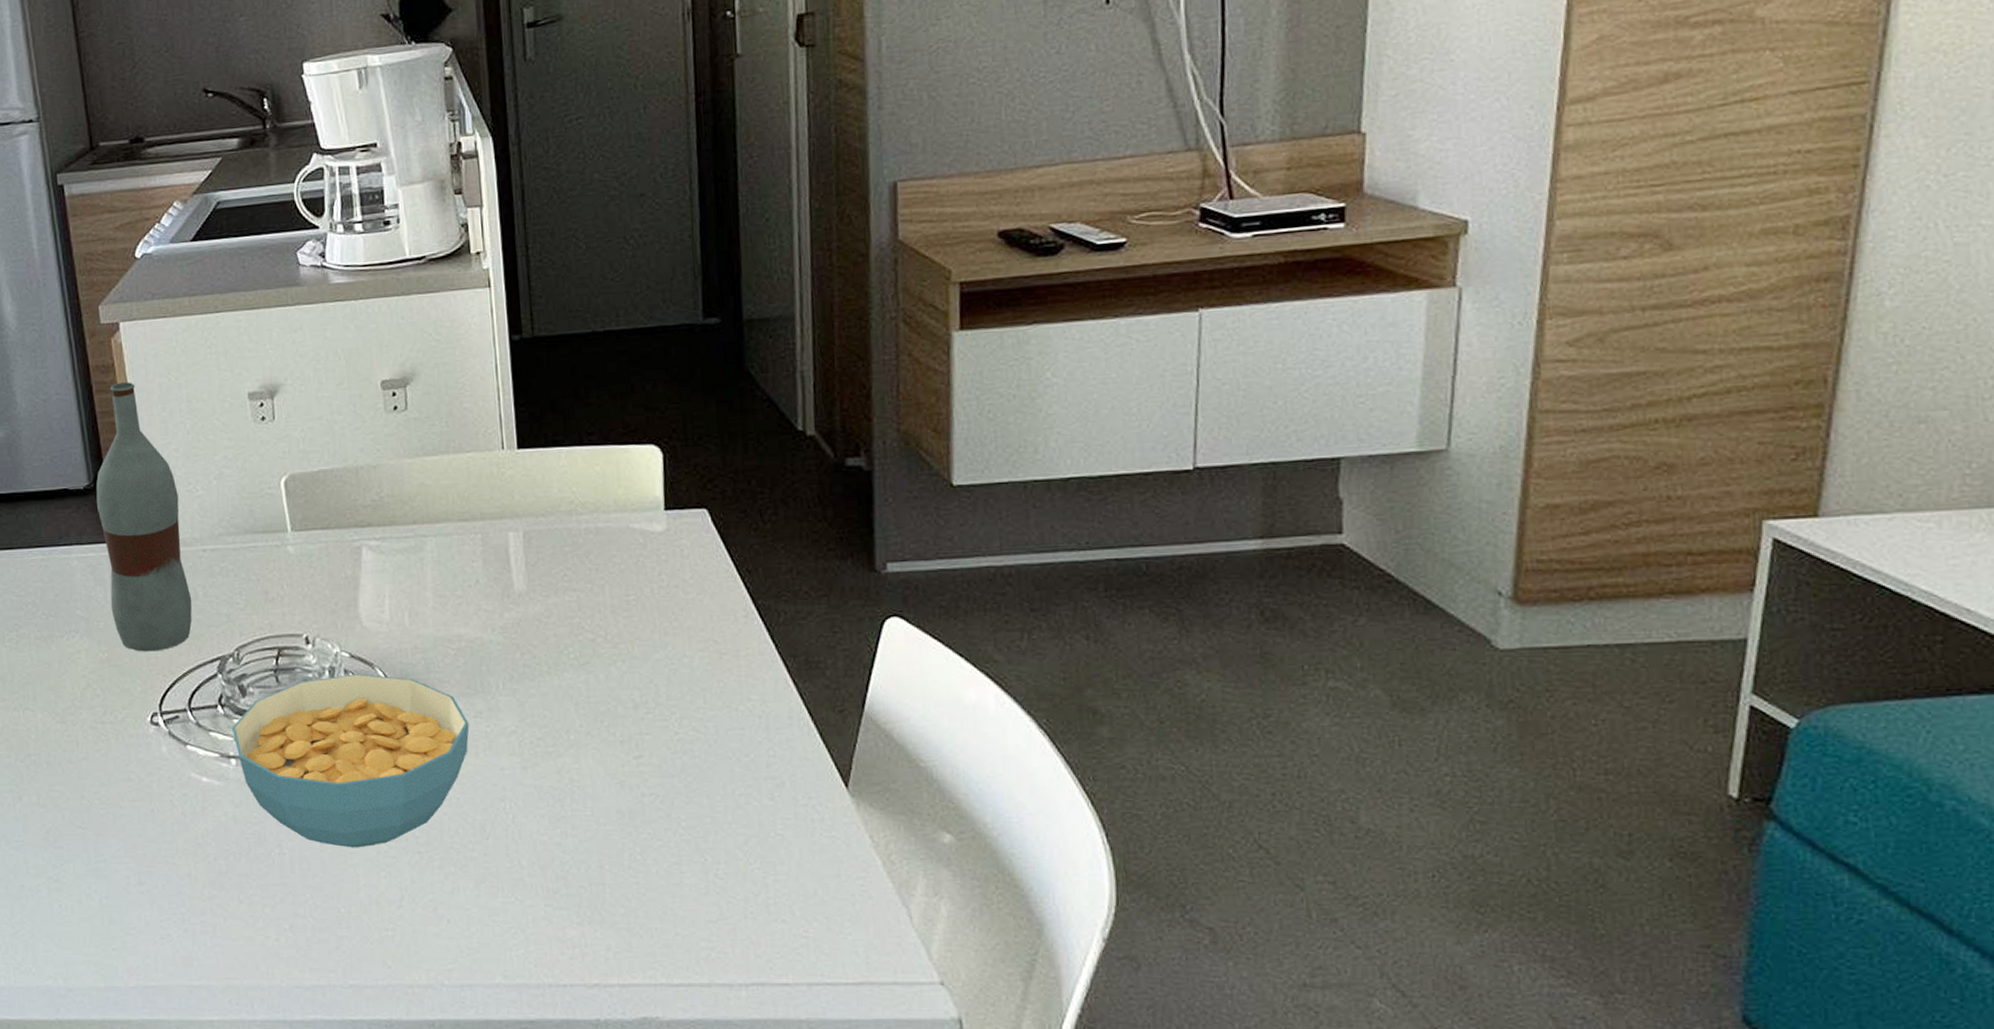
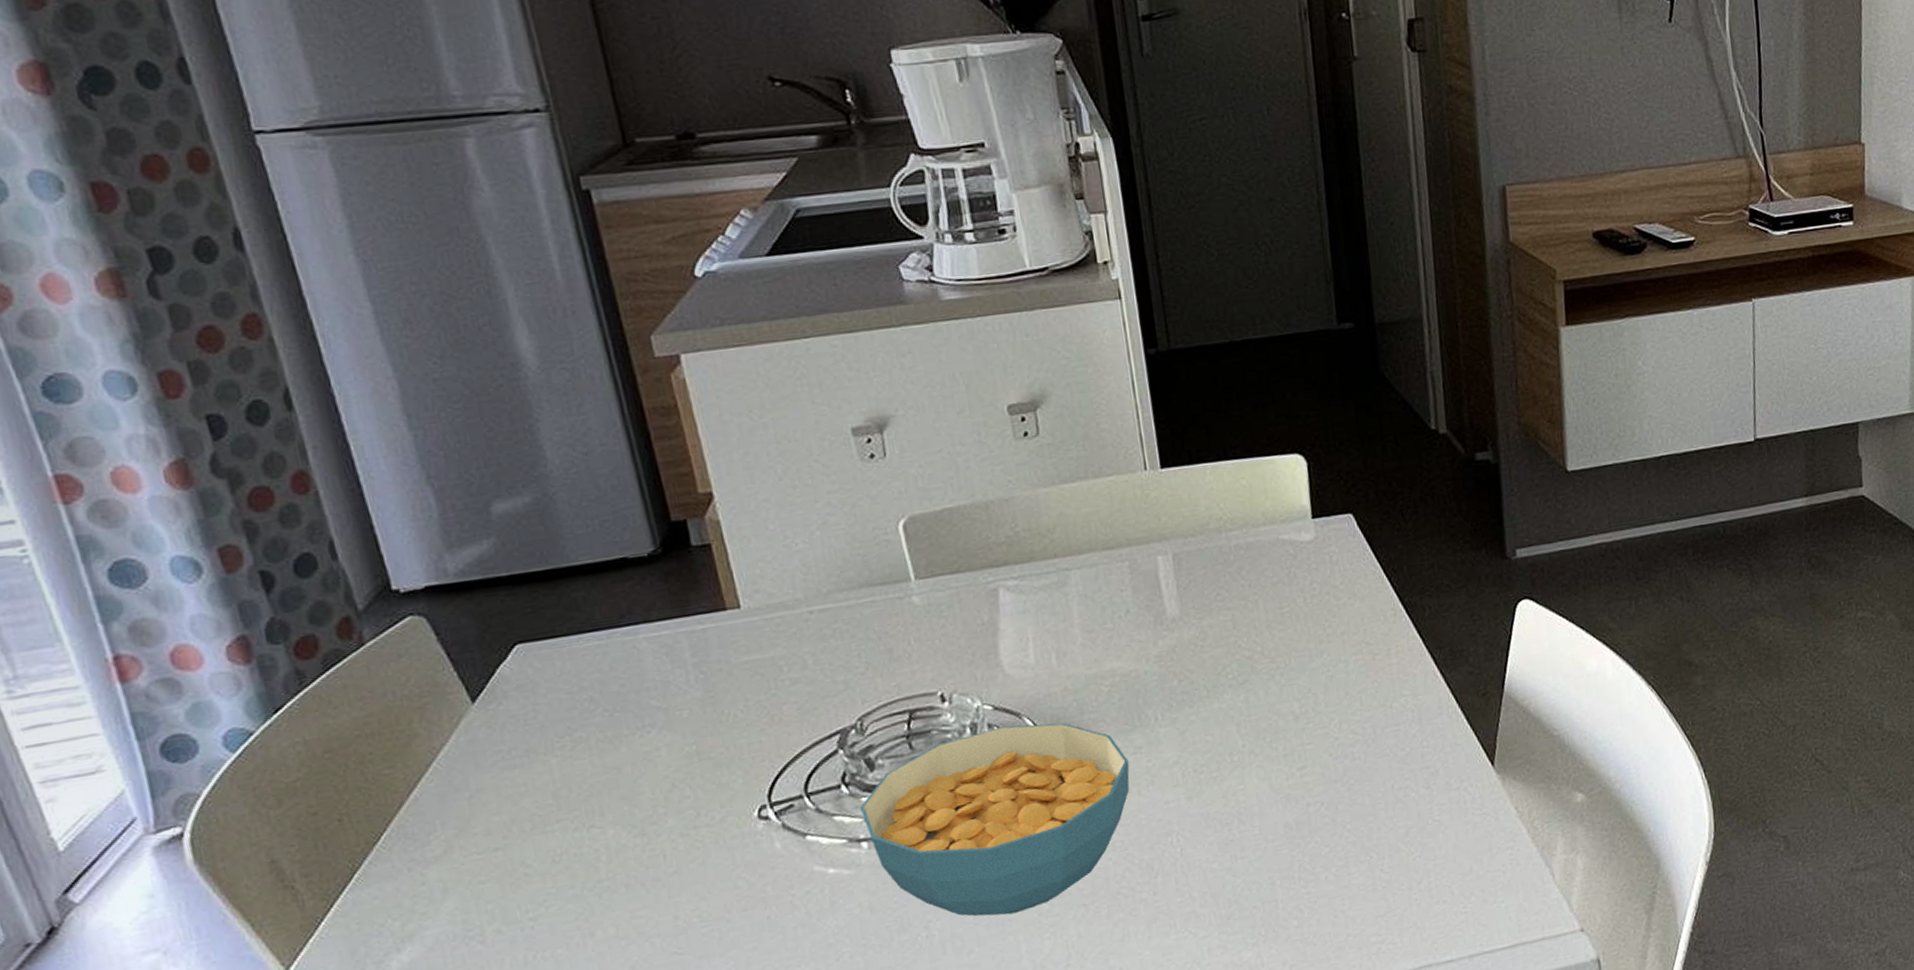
bottle: present [96,382,193,652] -> none [664,424,802,738]

